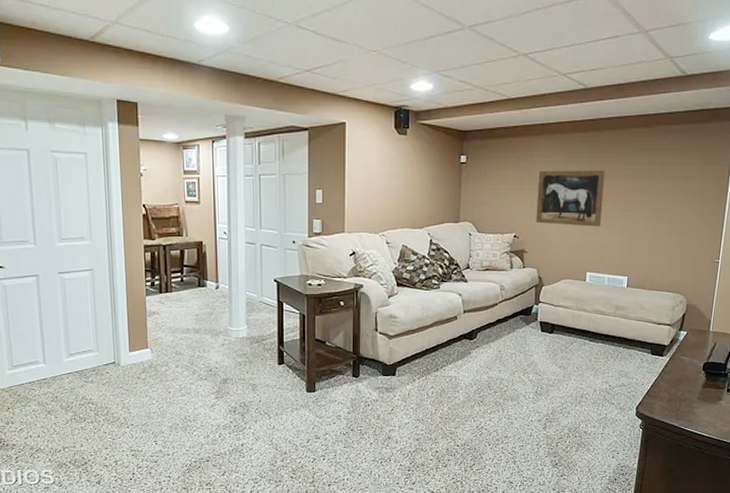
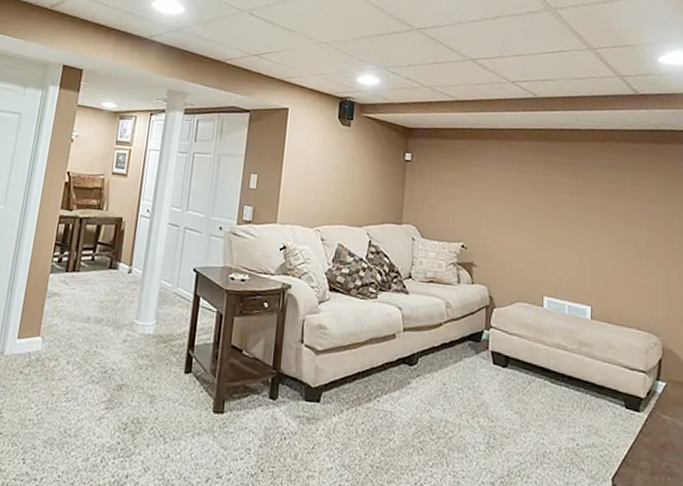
wall art: present [535,170,605,227] -> none [485,177,560,245]

